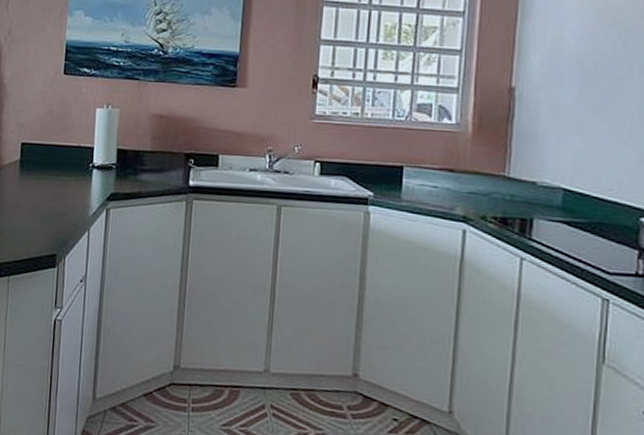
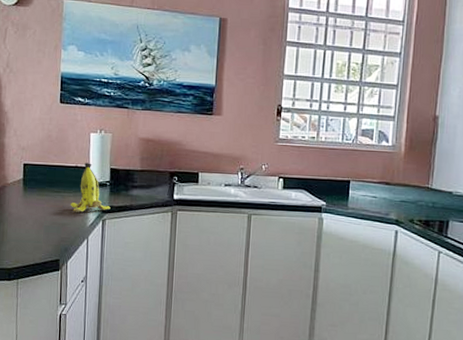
banana: none [70,142,116,200] -> present [70,162,111,213]

